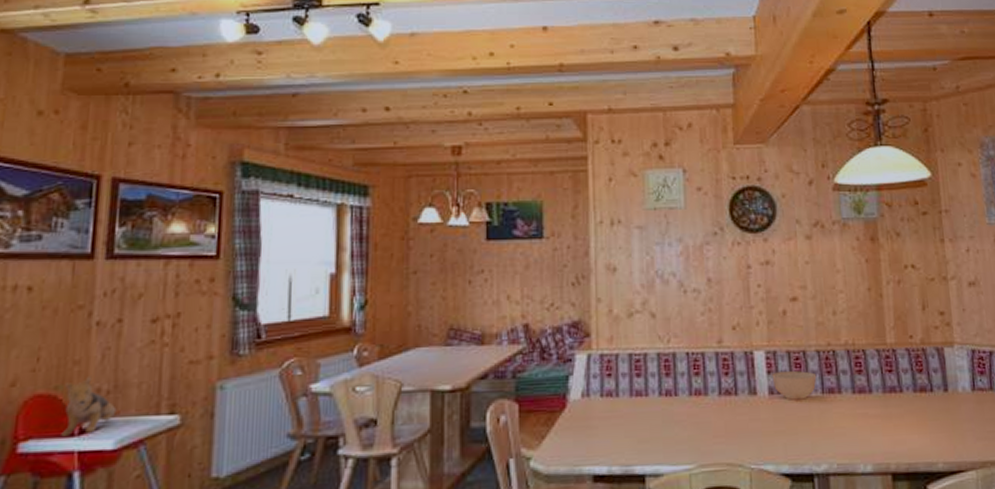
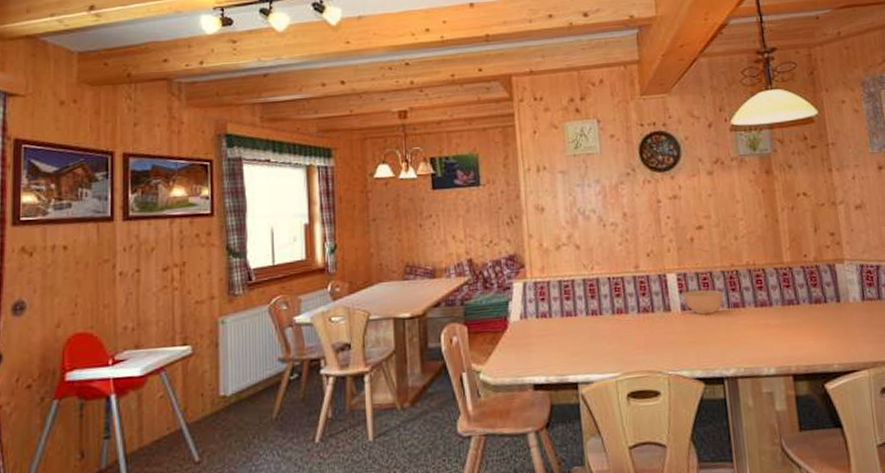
plush toy: present [61,375,117,436] -> none [99,316,141,366]

